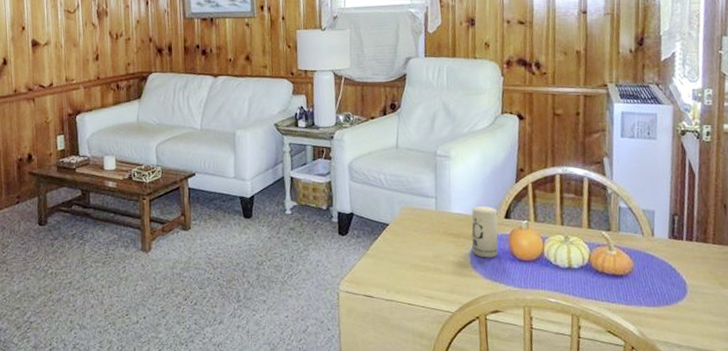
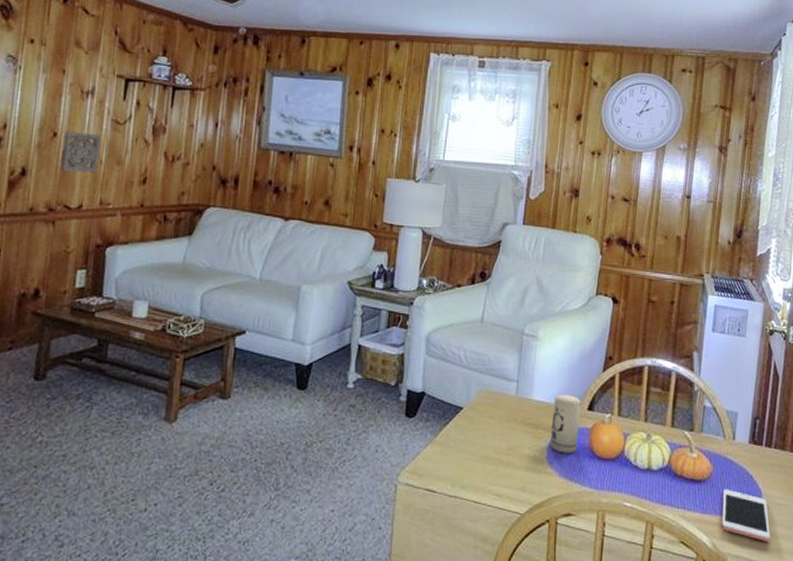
wall ornament: none [30,23,60,58] -> present [60,131,101,173]
cell phone: none [646,281,699,329] -> present [722,489,770,542]

